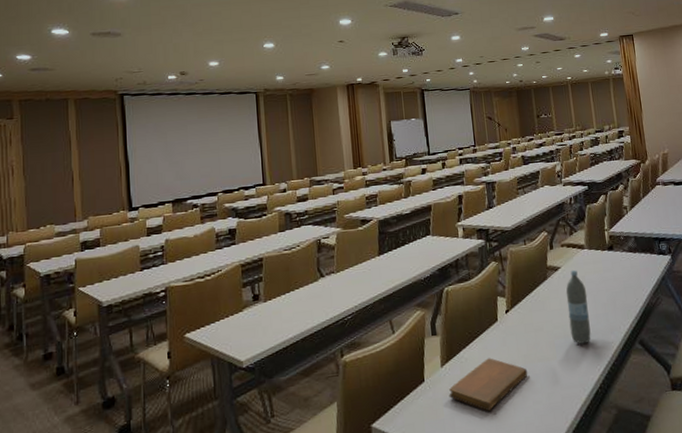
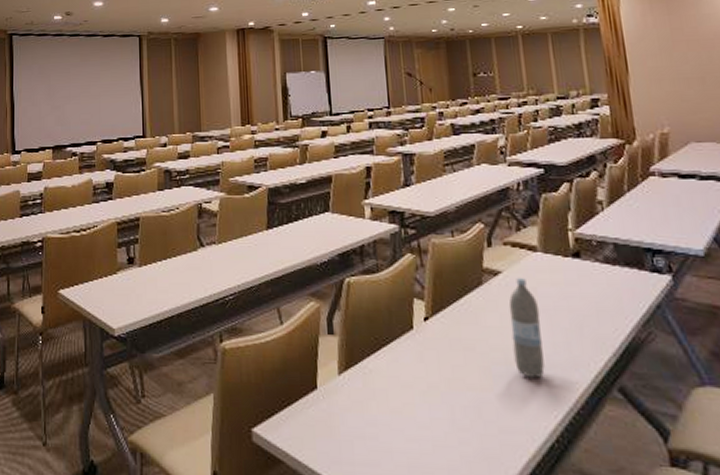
notebook: present [449,358,528,412] -> none [347,374,453,443]

